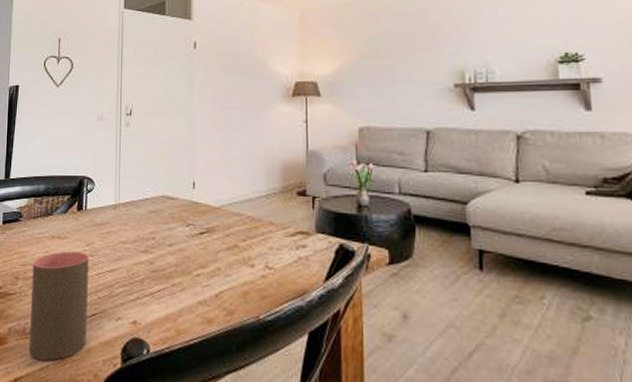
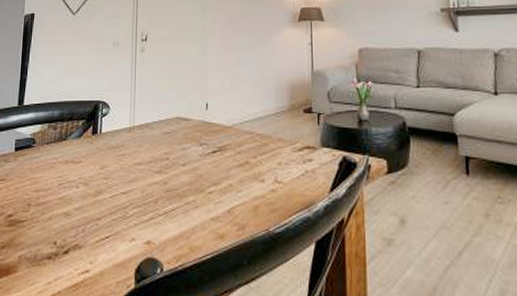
cup: present [28,251,90,361] -> none [40,175,104,287]

